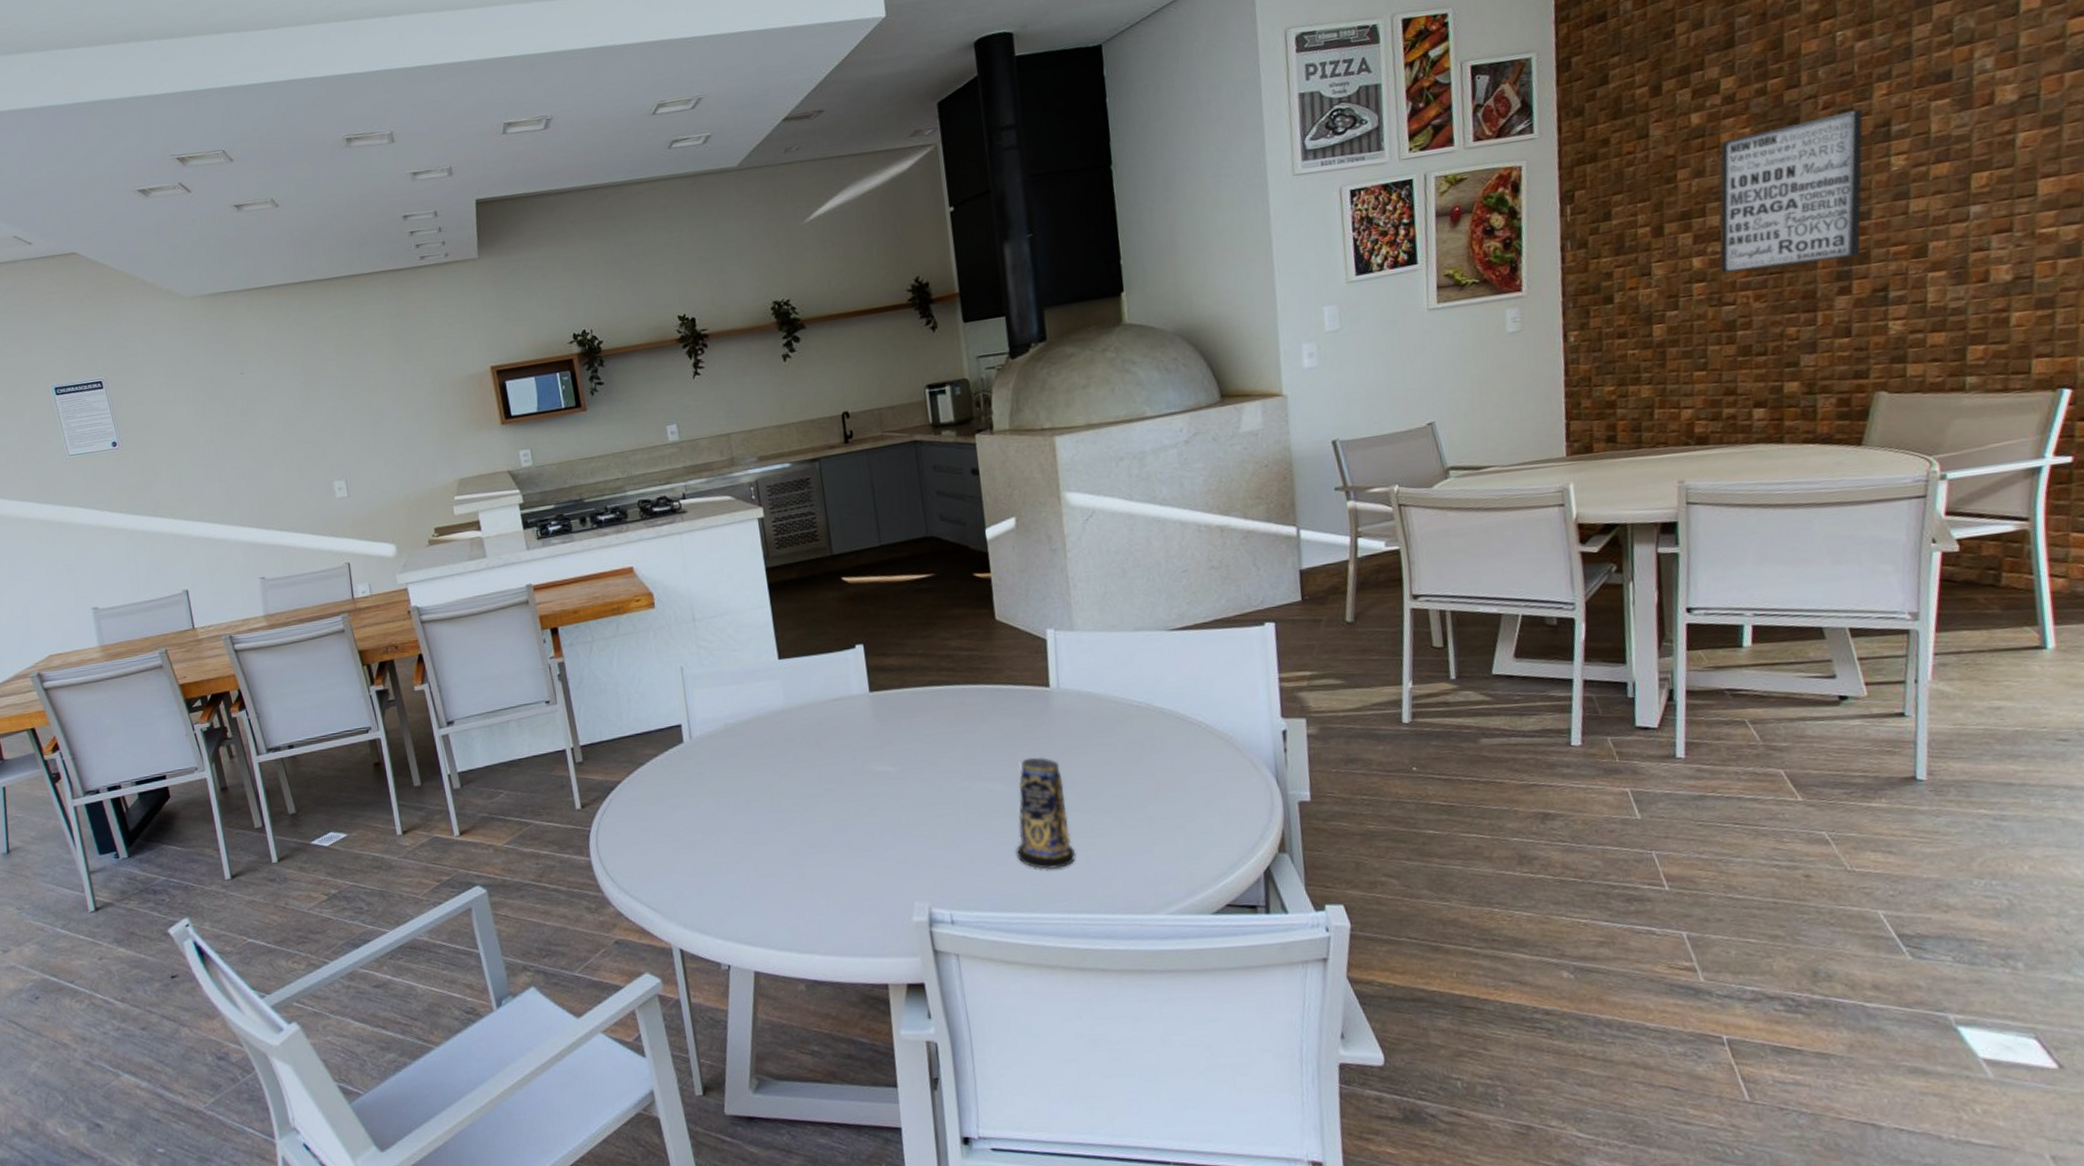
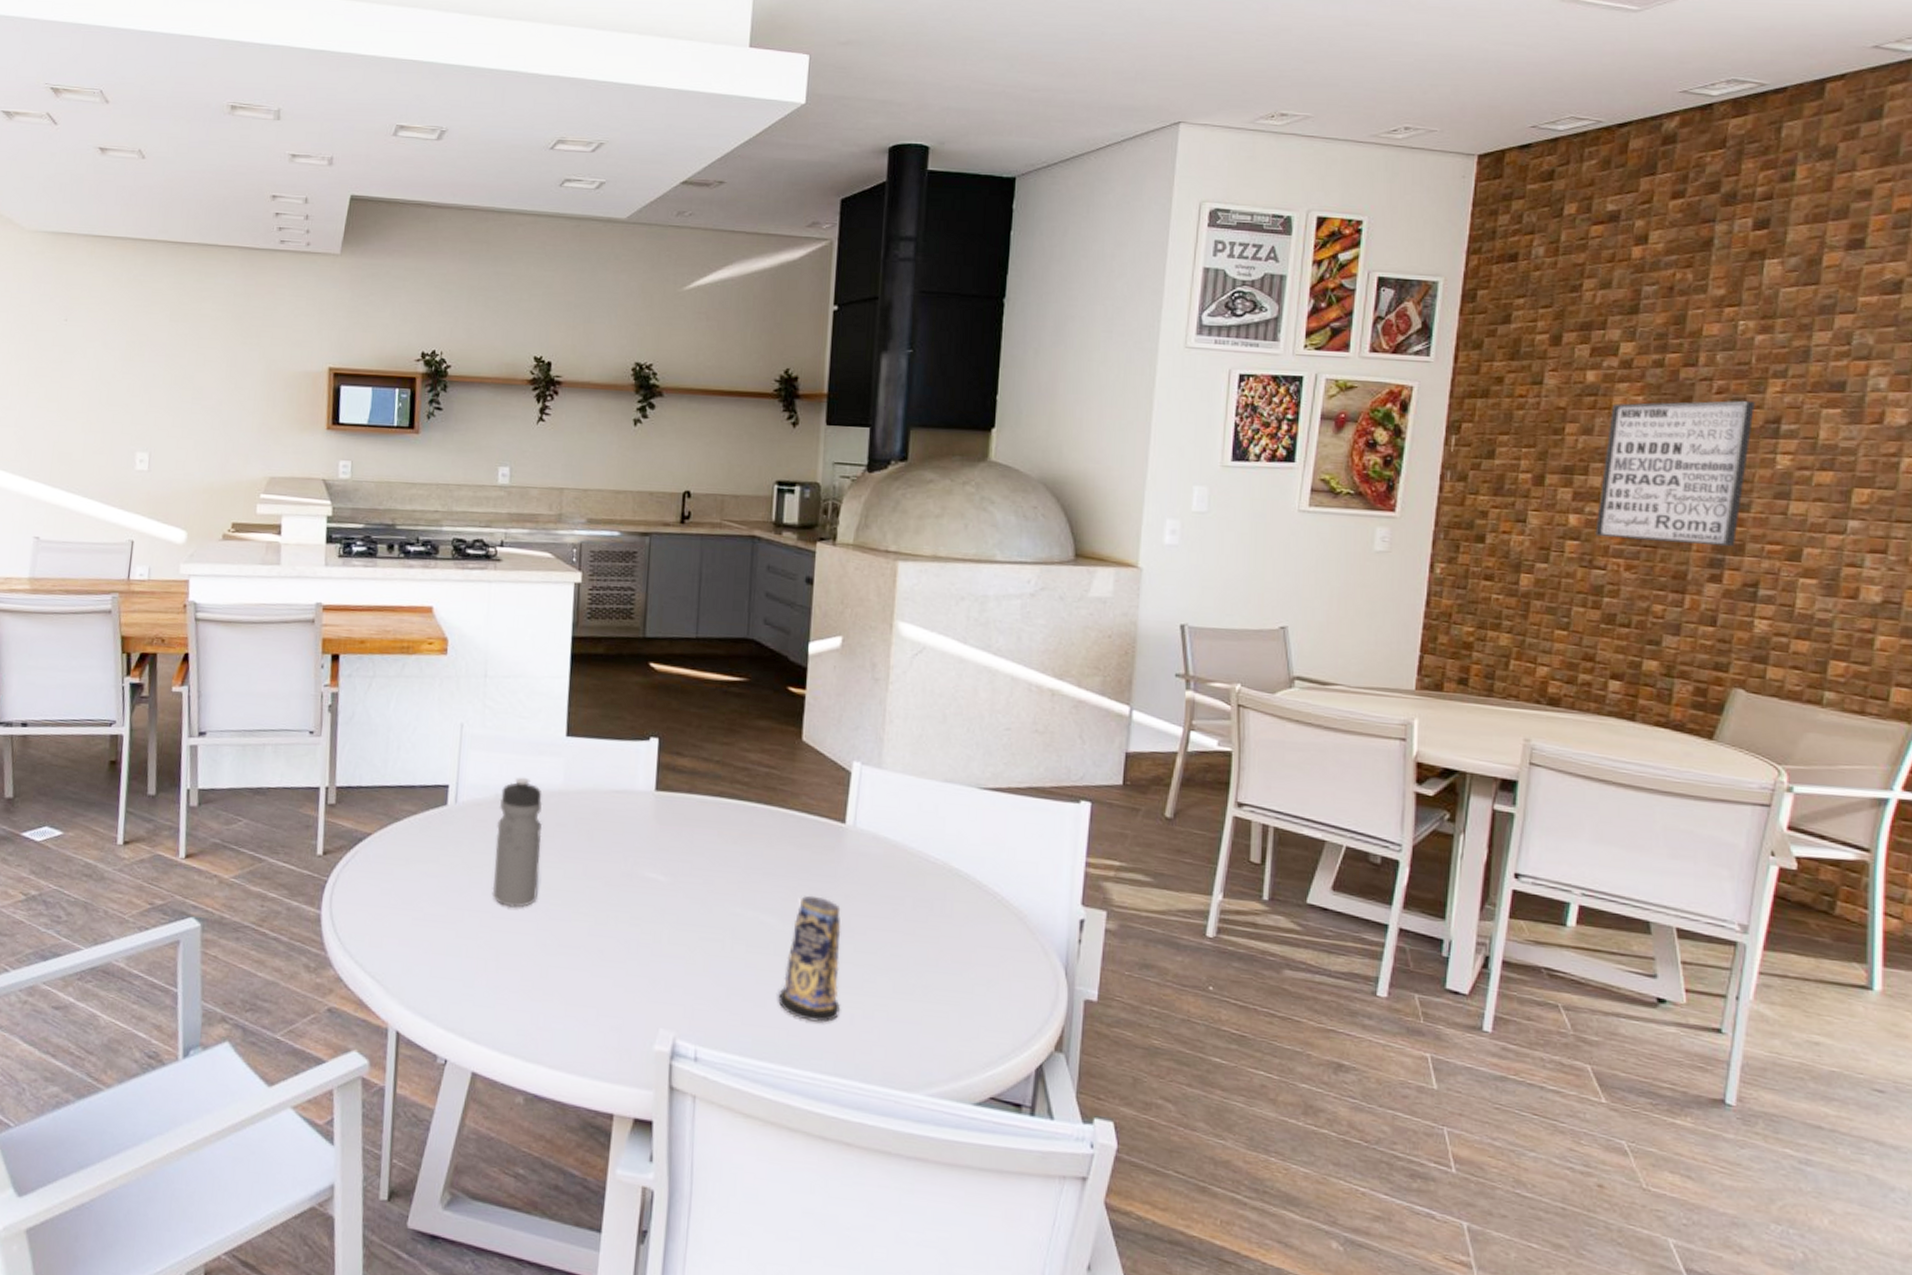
water bottle: none [729,703,782,822] -> present [492,777,543,908]

